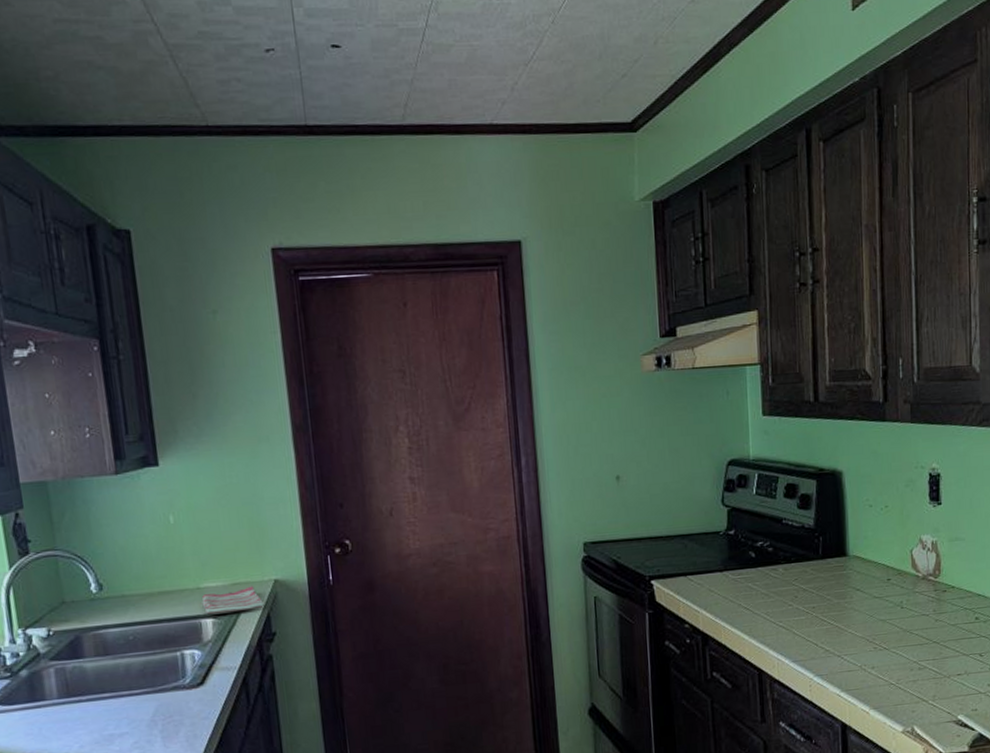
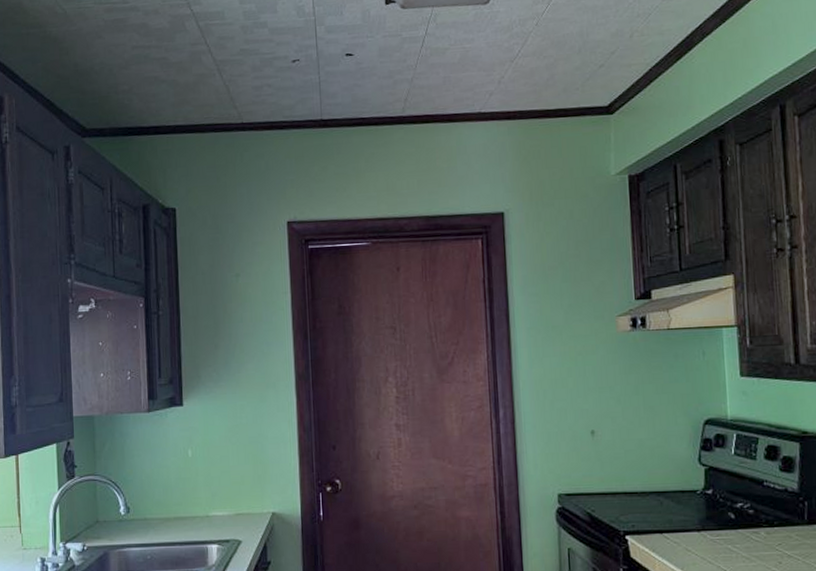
dish towel: present [201,586,264,615] -> none [209,517,262,541]

